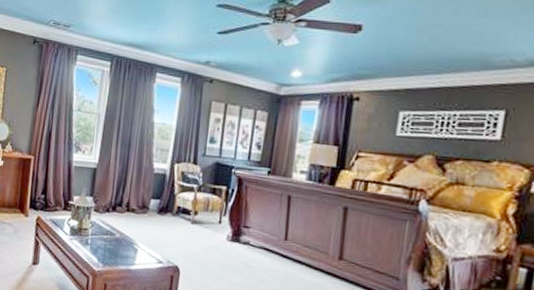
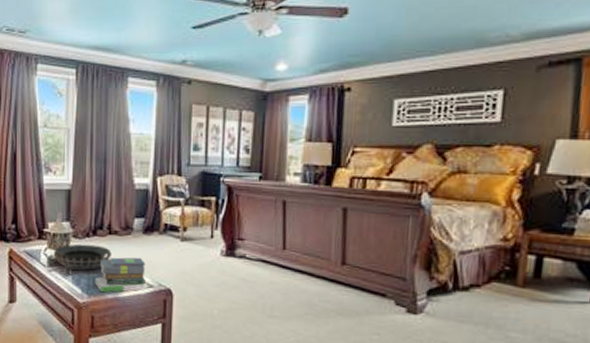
decorative bowl: none [75,217,128,242] -> present [53,244,112,270]
books: none [110,232,158,266] -> present [95,257,146,293]

